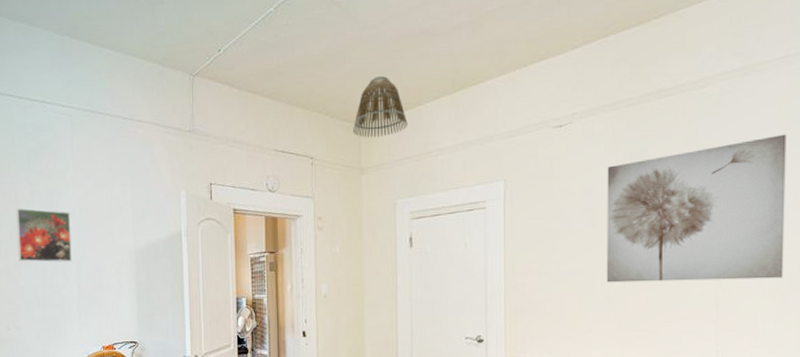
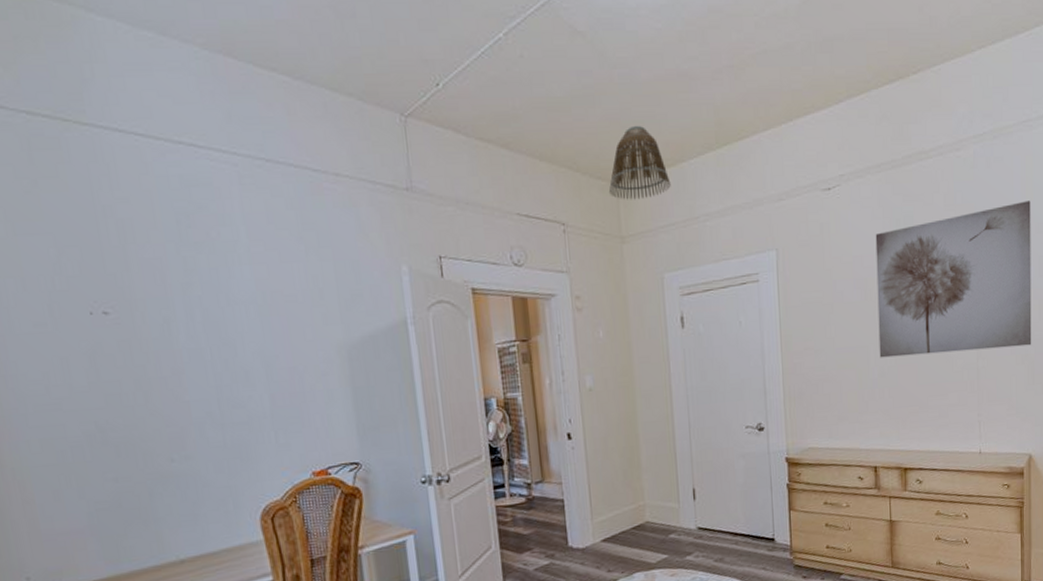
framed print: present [16,208,72,262] -> none [166,293,258,368]

